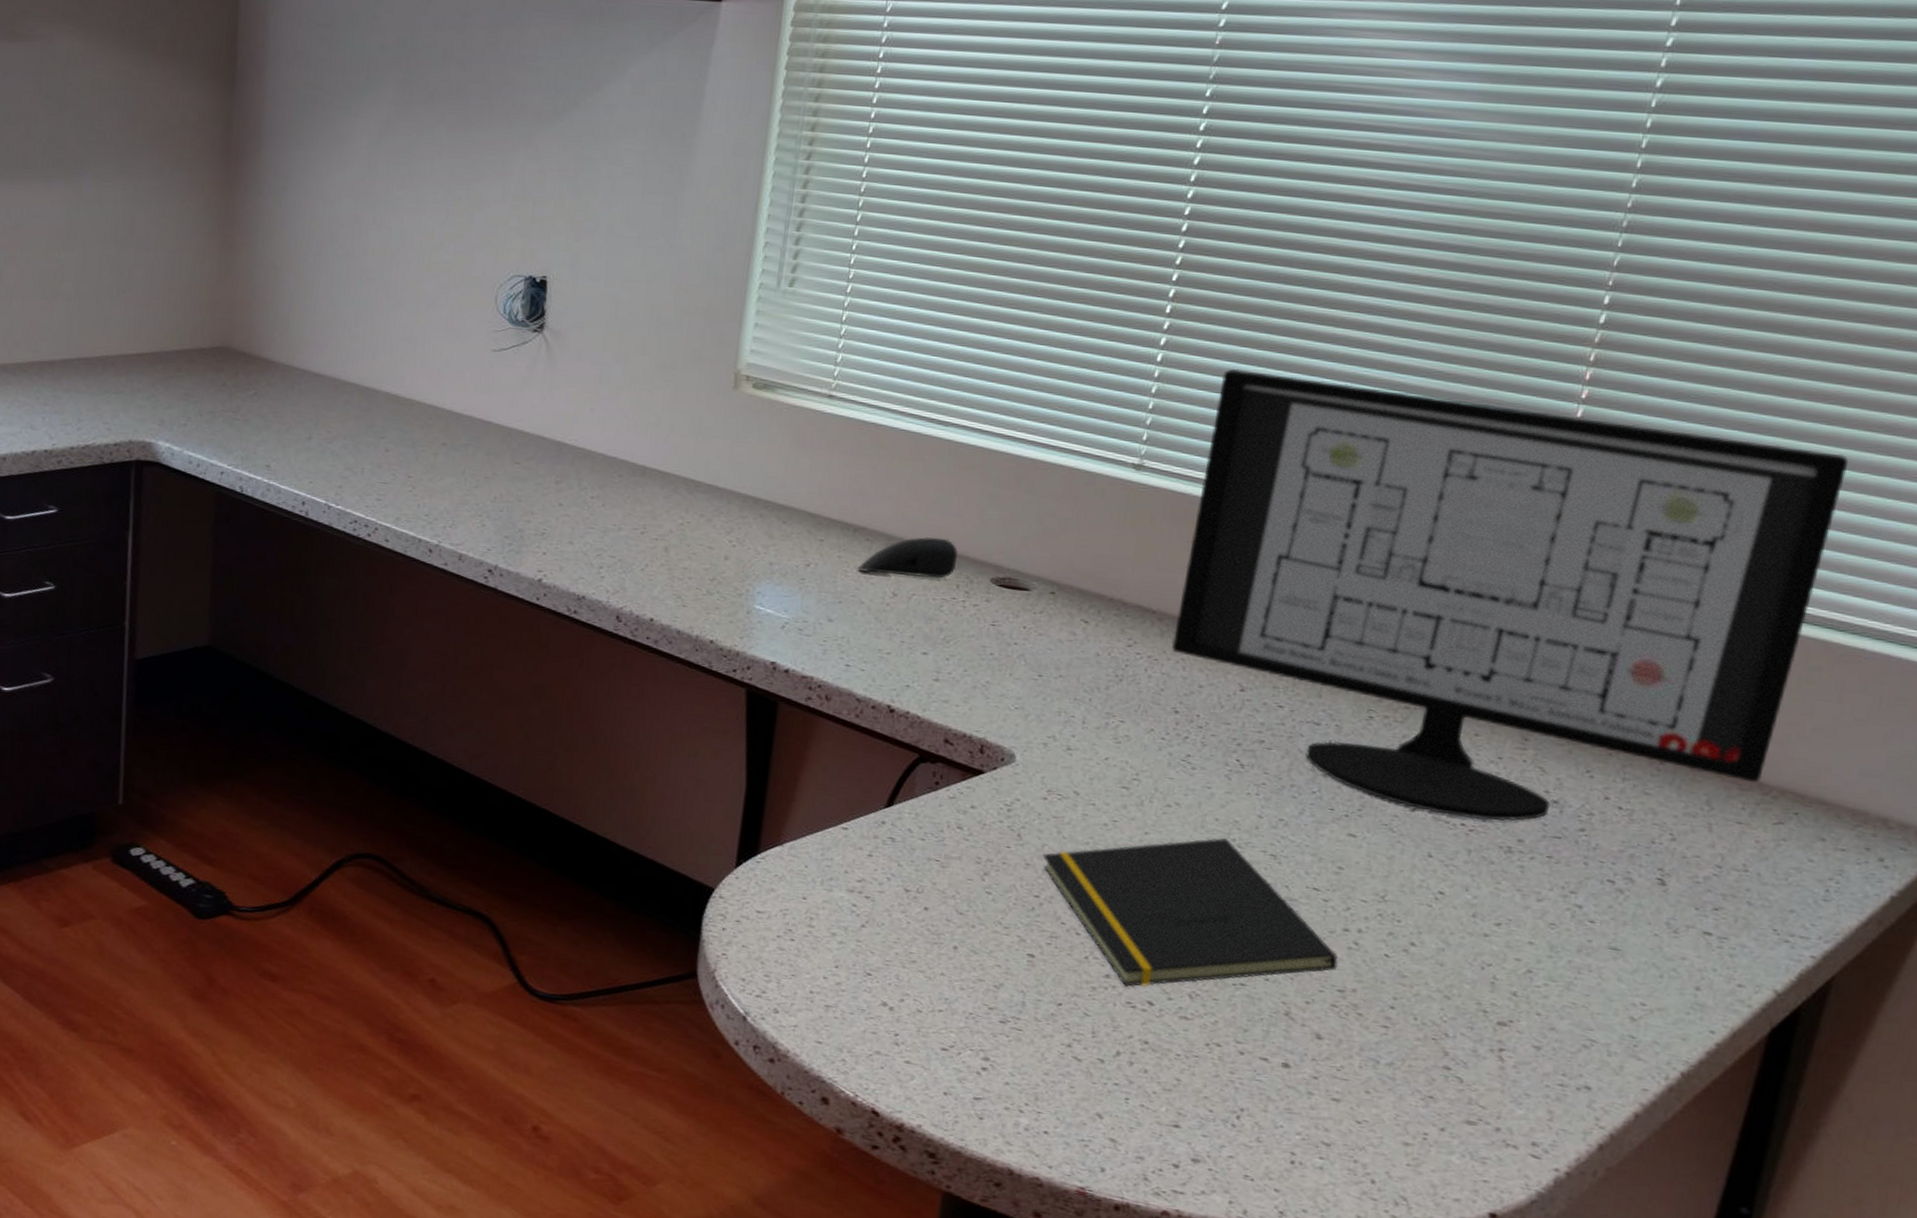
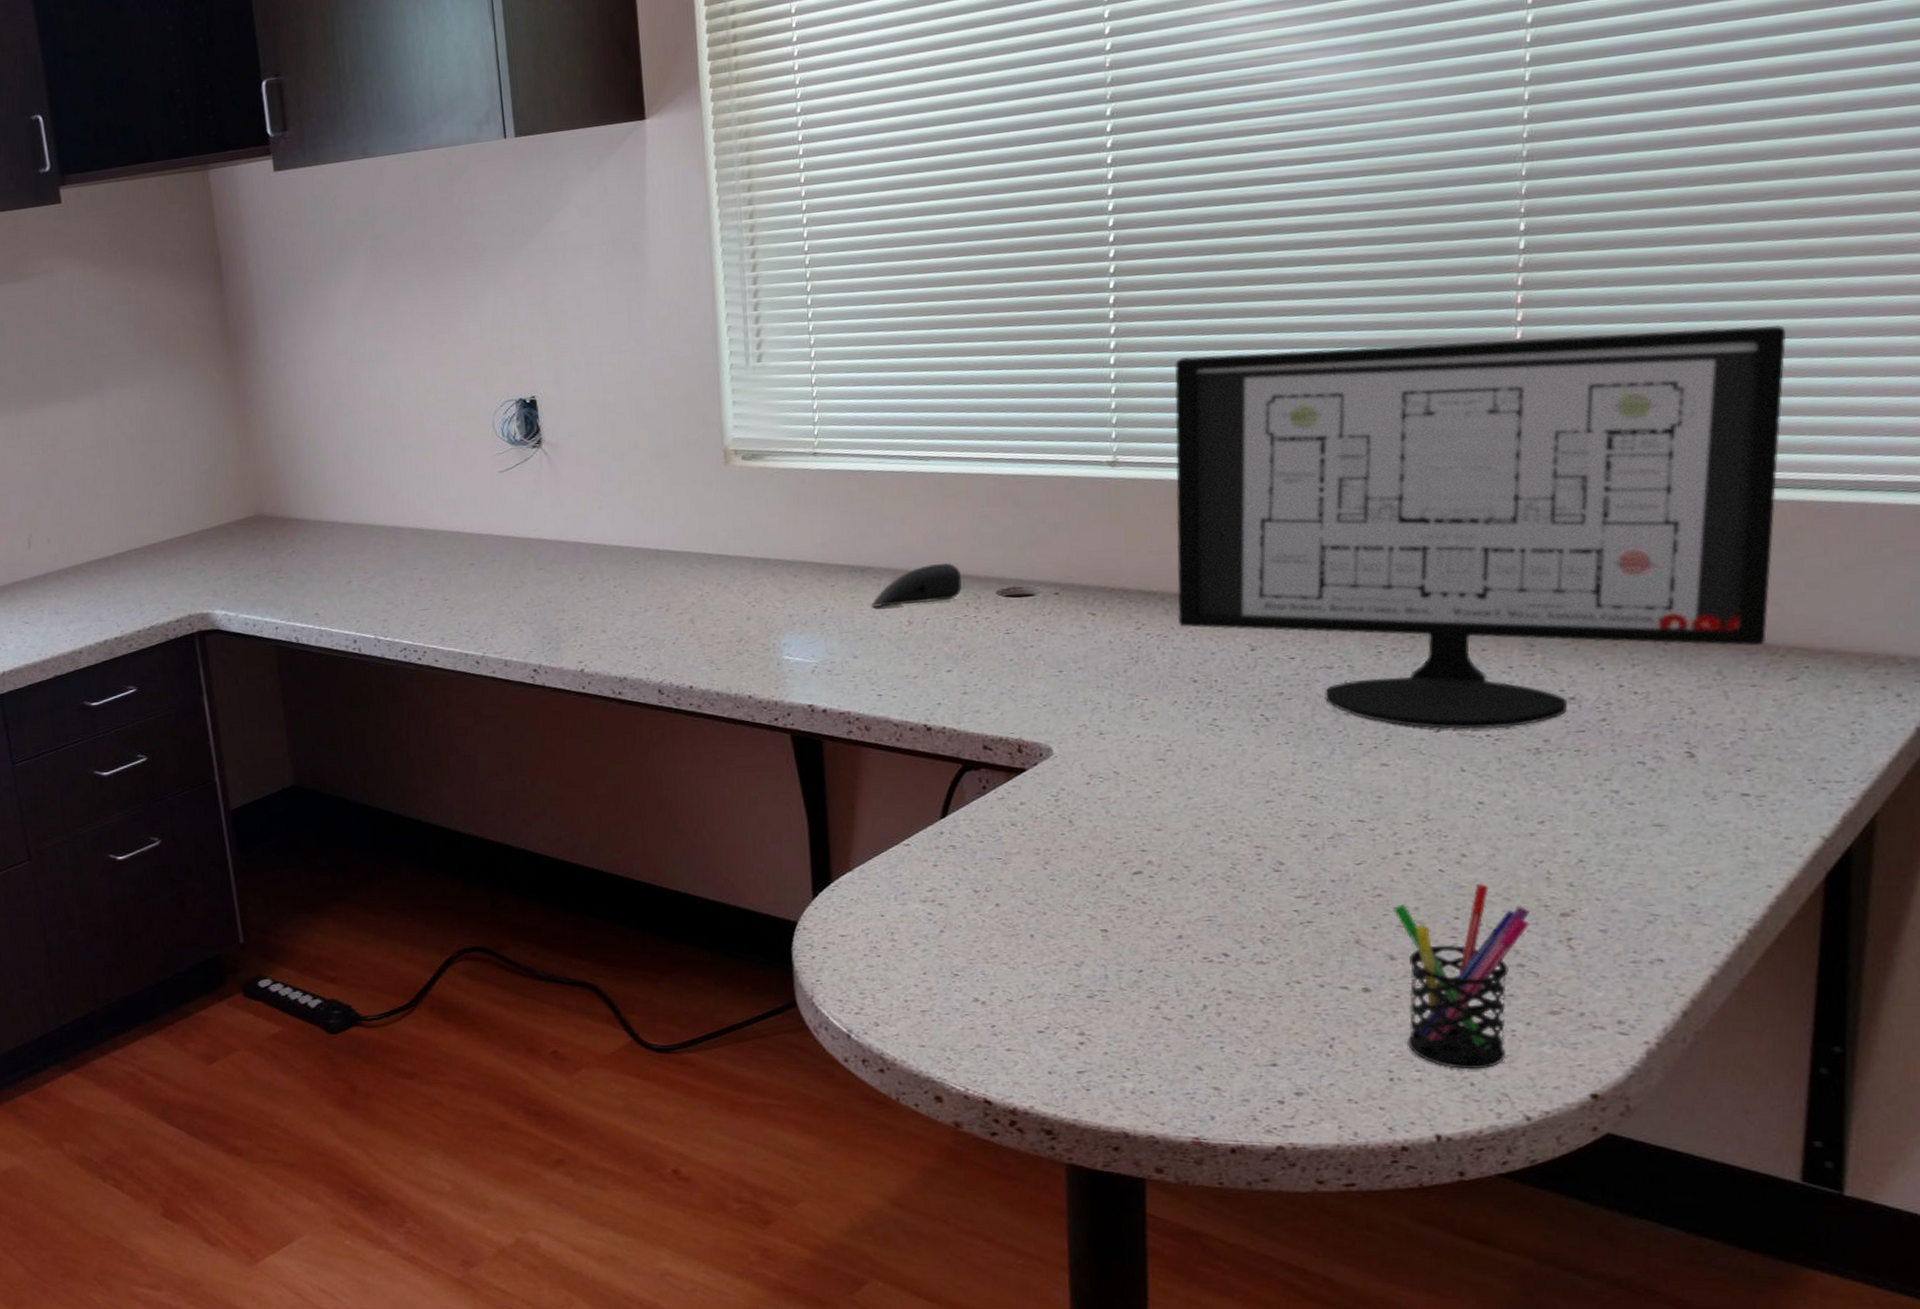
notepad: present [1042,838,1338,988] -> none [1096,789,1396,943]
pen holder: none [1315,975,1468,1169] -> present [1393,883,1531,1070]

